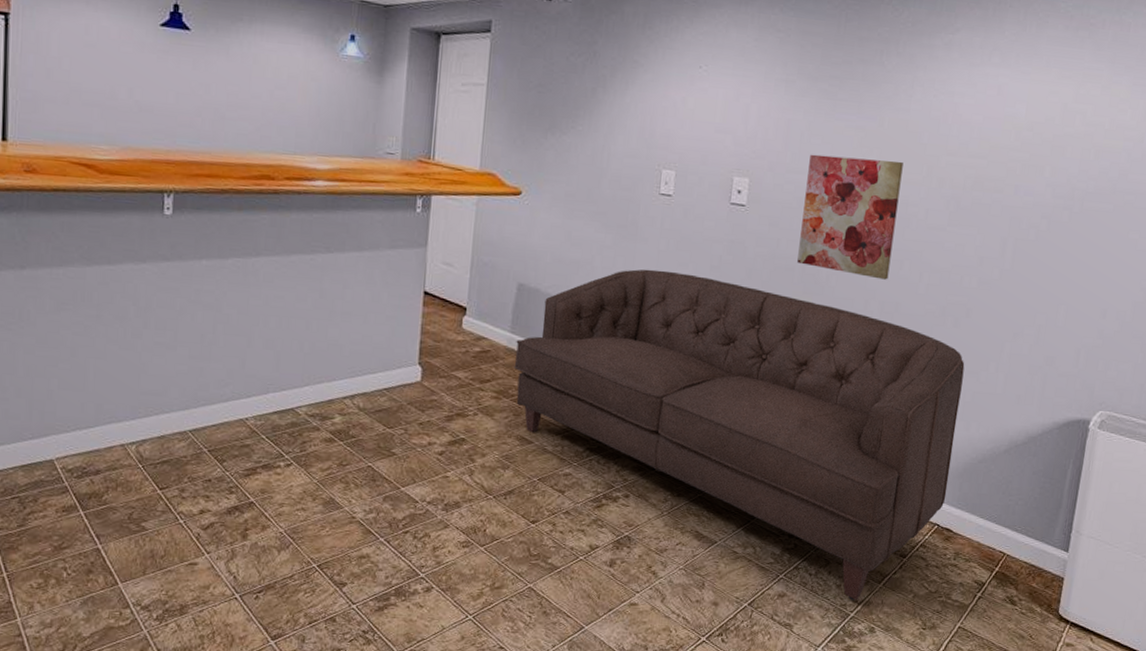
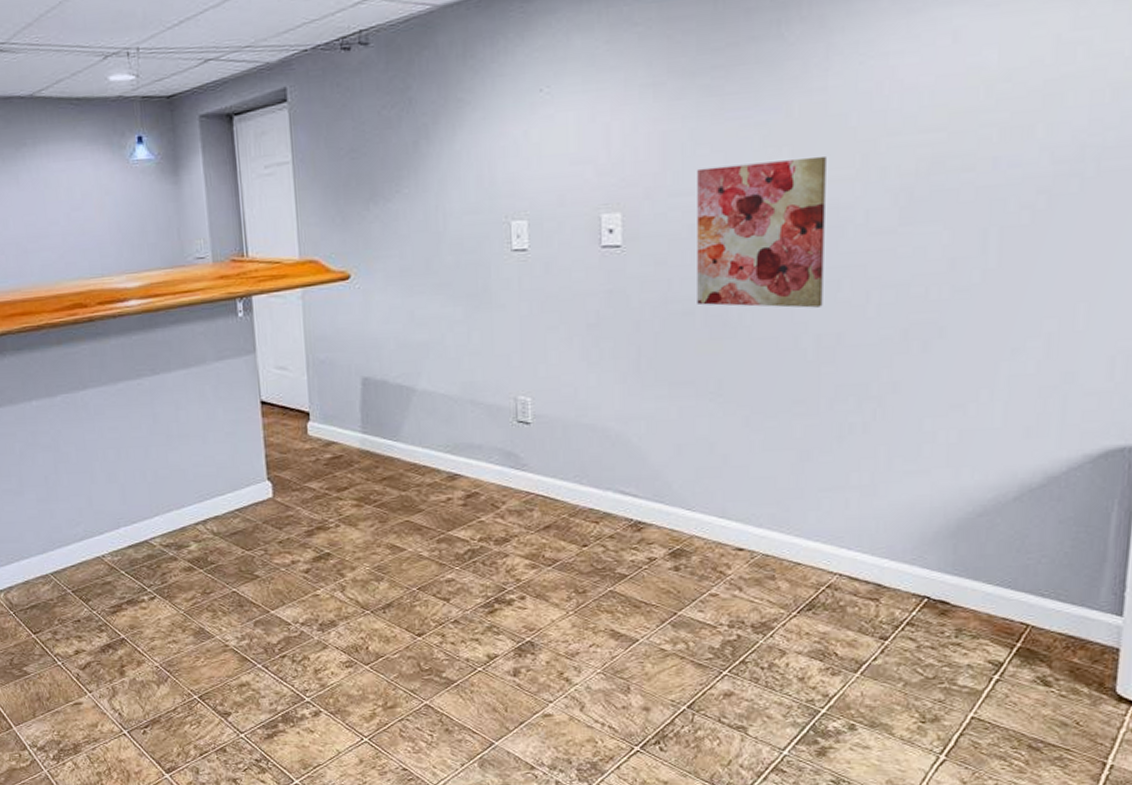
sofa: present [514,269,965,600] -> none [370,337,944,694]

